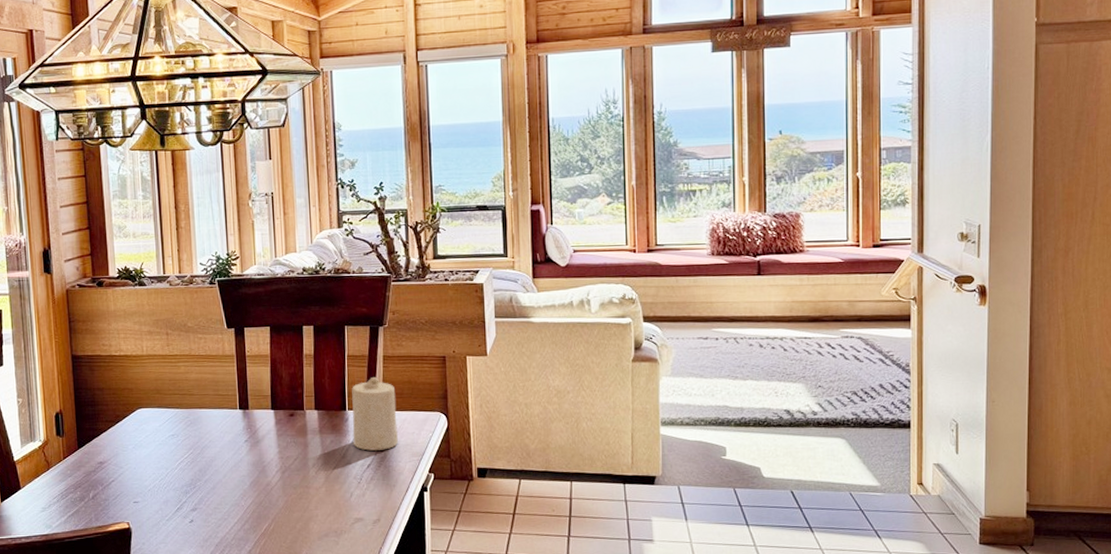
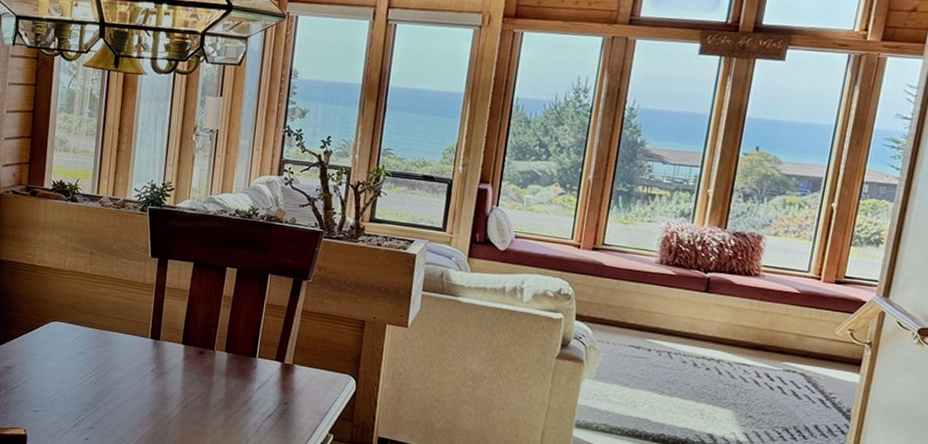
candle: present [352,376,398,451] -> none [257,329,309,403]

